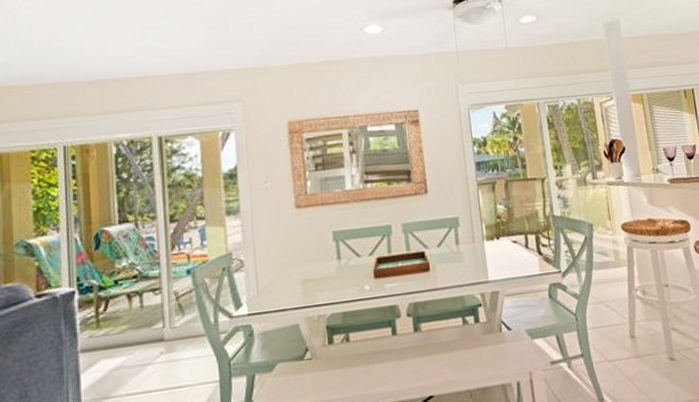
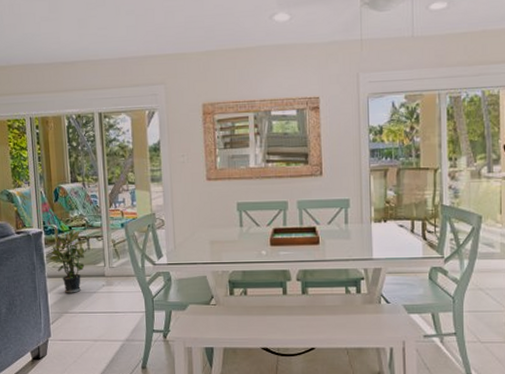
potted plant: none [84,282,141,371] -> present [49,229,88,293]

